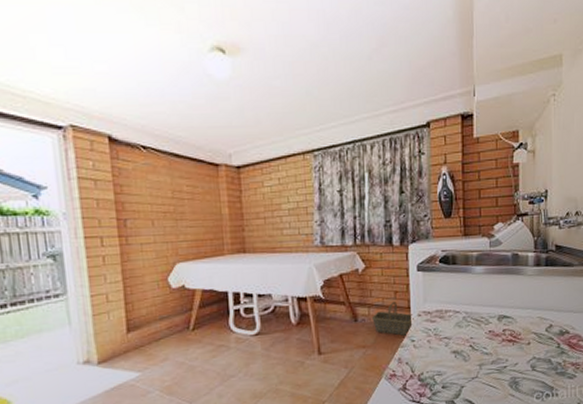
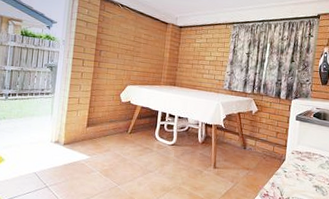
basket: present [372,301,414,337] -> none [257,139,289,168]

